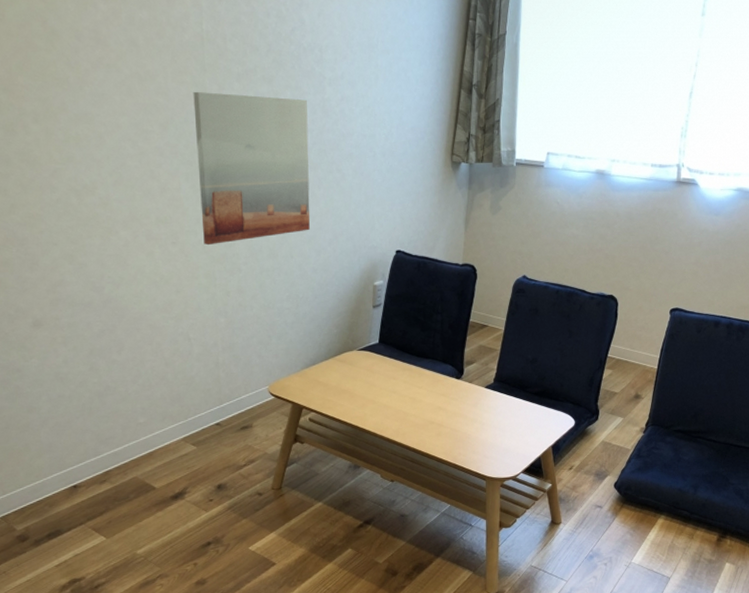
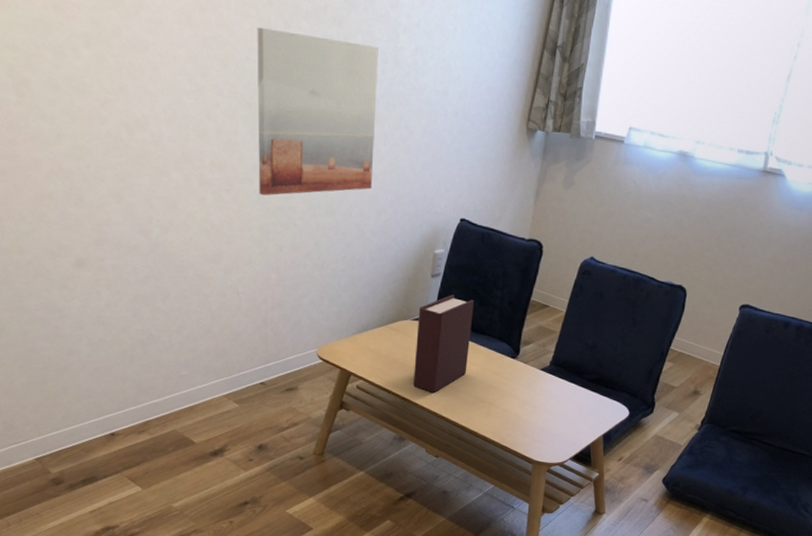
bible: none [363,322,416,419] -> present [413,294,474,393]

